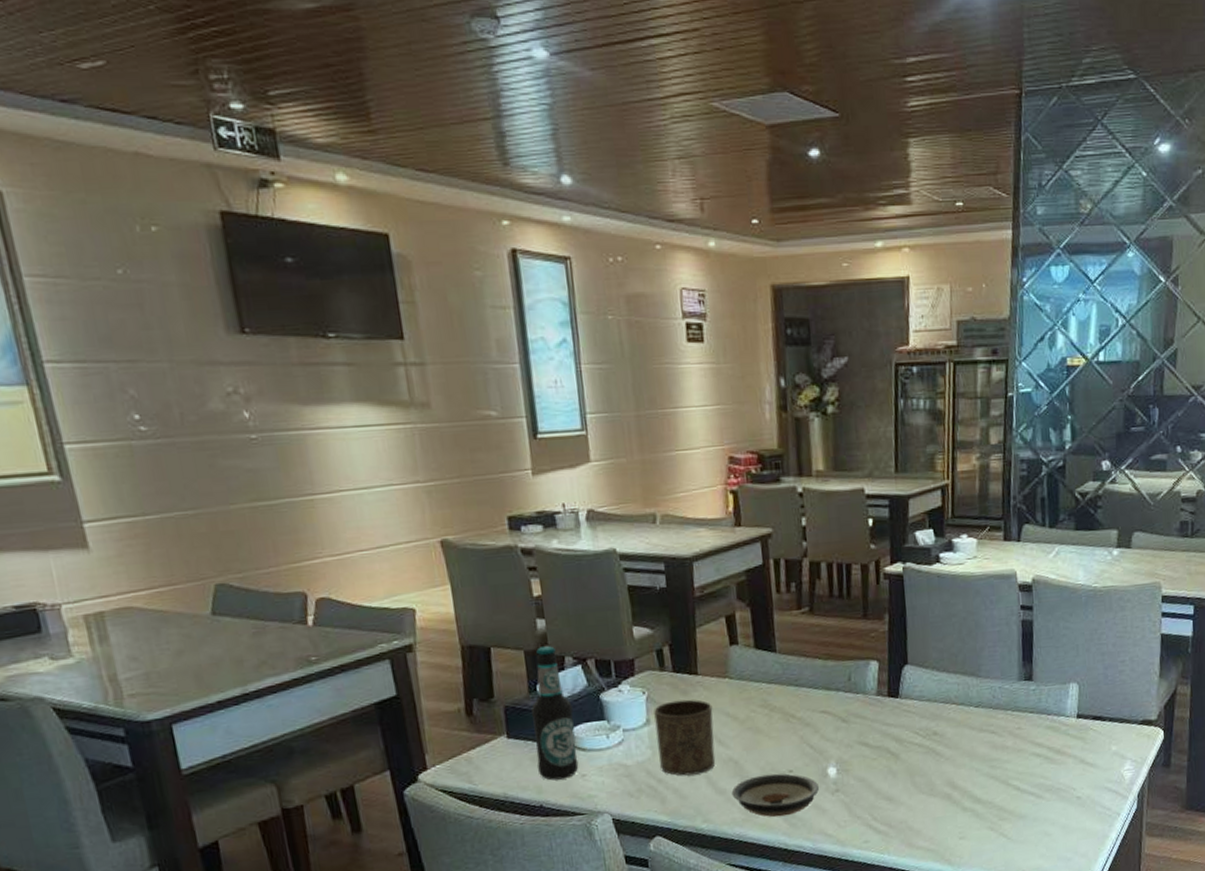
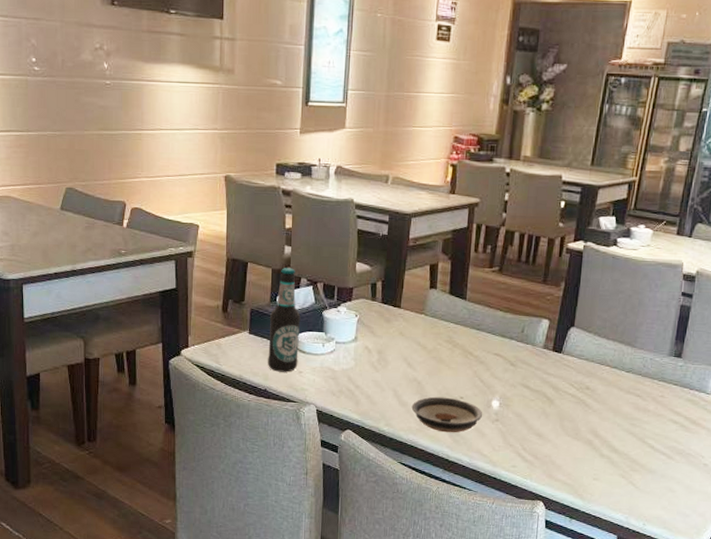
cup: present [654,699,716,776] -> none [360,325,408,387]

